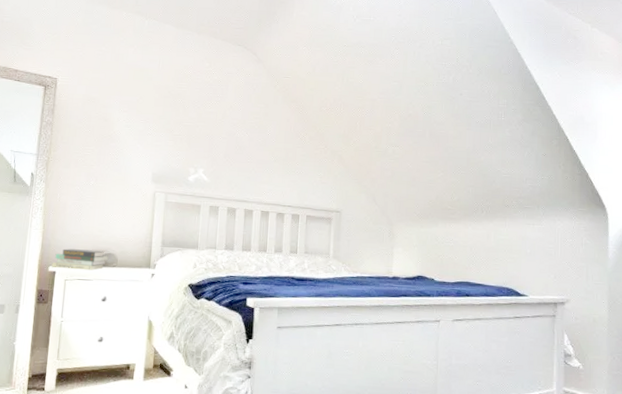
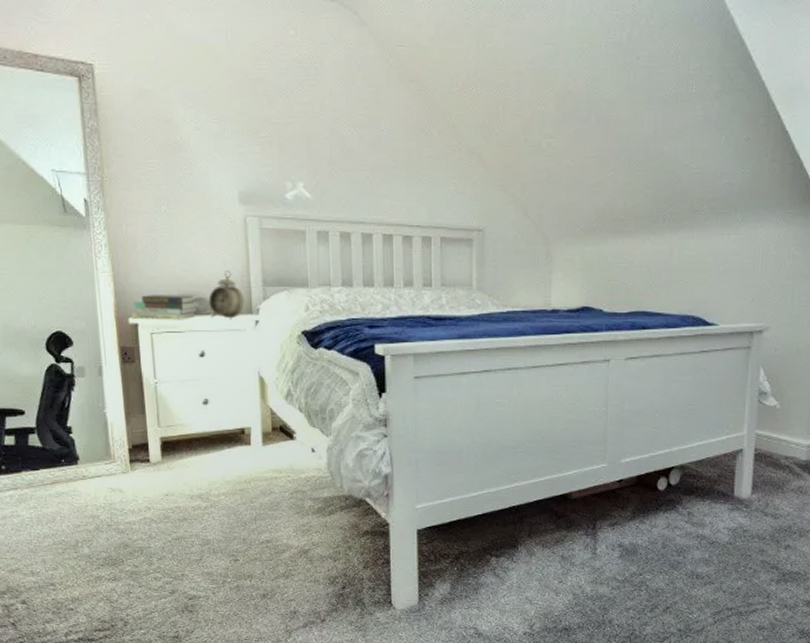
alarm clock: none [116,232,145,273] -> present [208,270,245,321]

